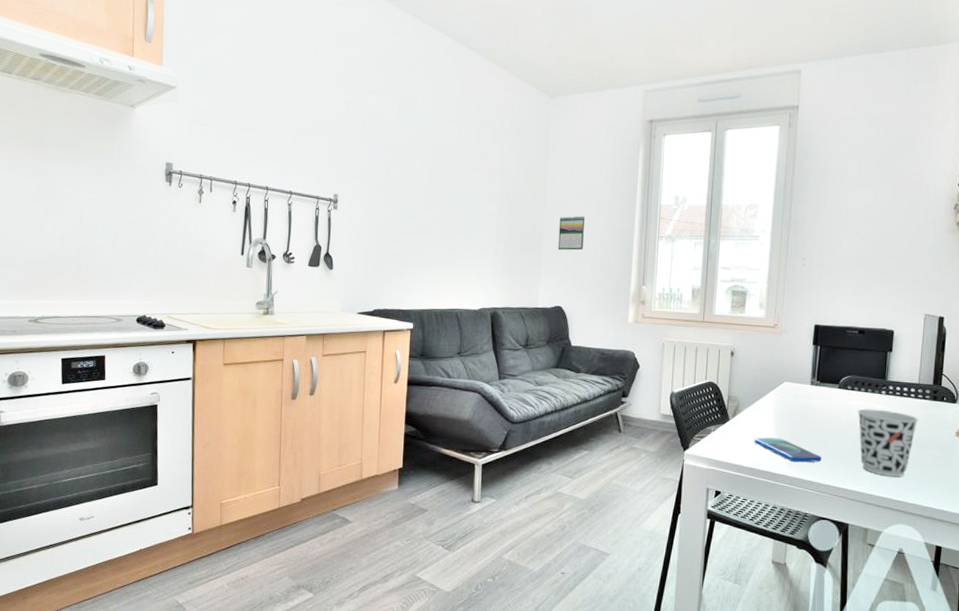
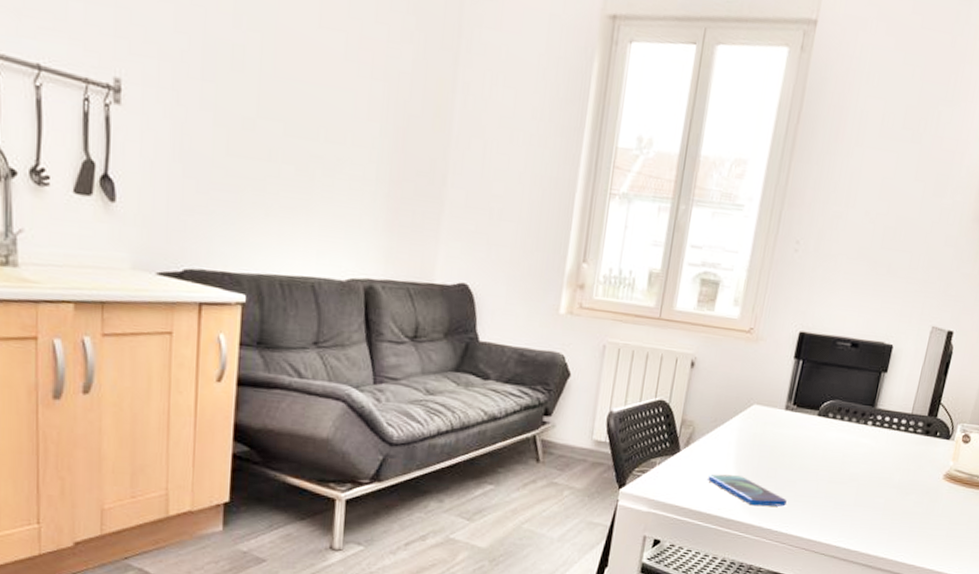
calendar: present [558,215,586,251] -> none [467,150,510,204]
cup: present [858,409,919,477] -> none [832,442,905,526]

